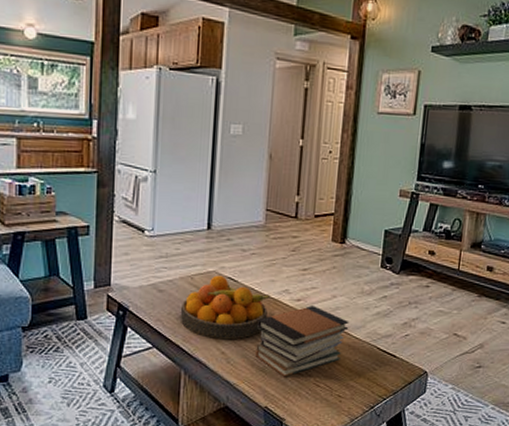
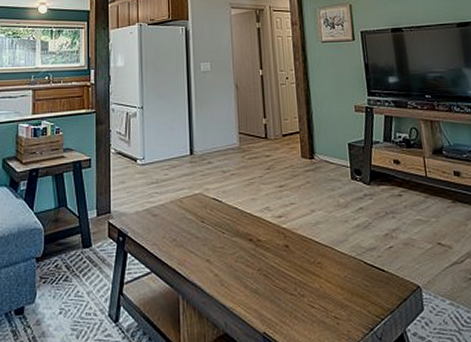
fruit bowl: present [180,275,270,339] -> none [173,197,253,260]
book stack: present [255,306,350,377] -> none [245,221,332,299]

